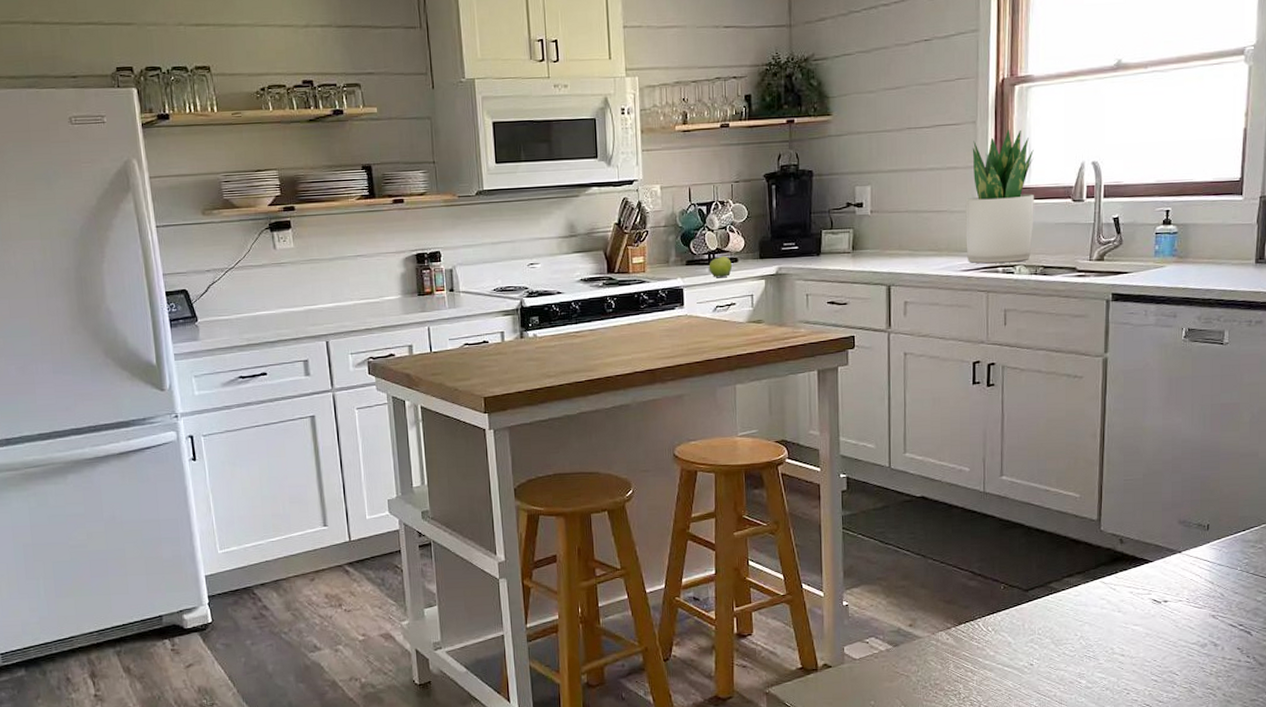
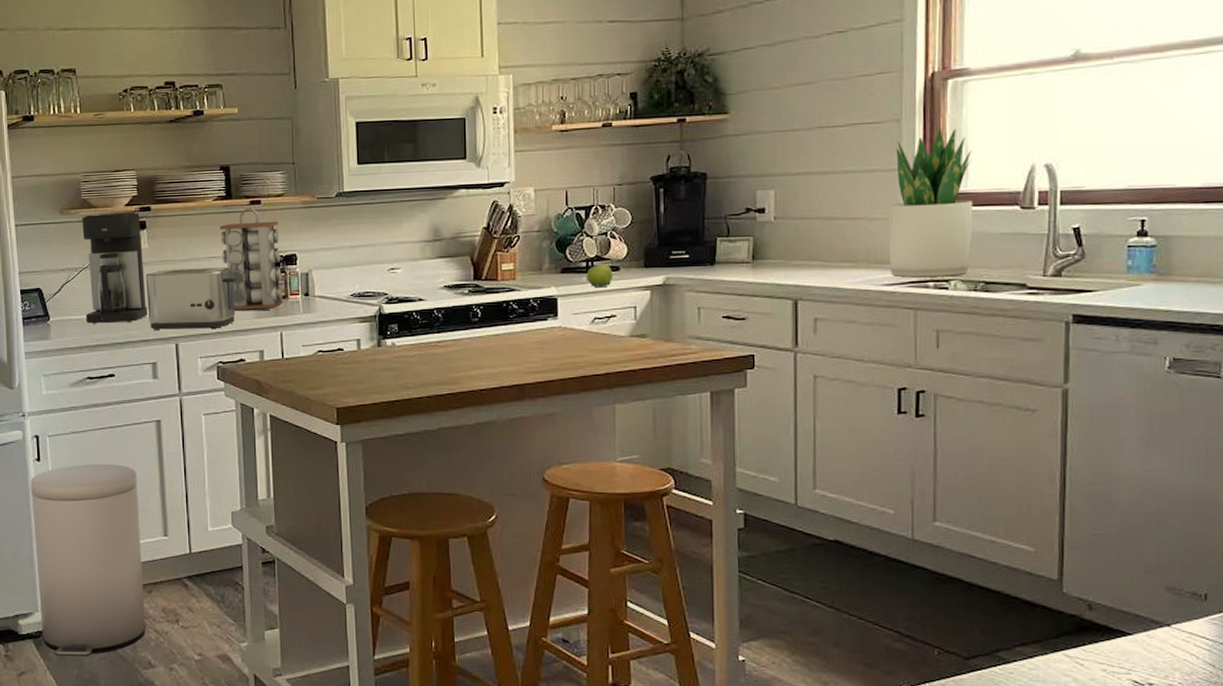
pedal bin: none [187,460,310,646] -> present [30,464,146,657]
coffee maker: none [225,211,297,324] -> present [82,212,148,324]
toaster: none [293,265,384,328] -> present [146,267,236,330]
spice rack: none [364,207,430,308] -> present [219,208,283,312]

